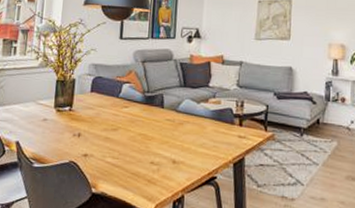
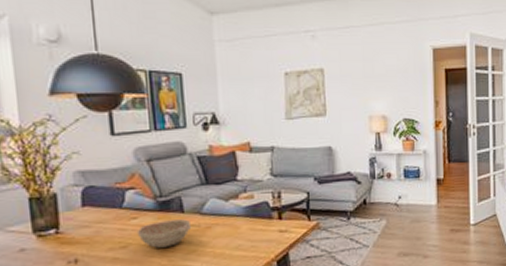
decorative bowl: none [126,112,168,135] -> present [136,219,192,248]

